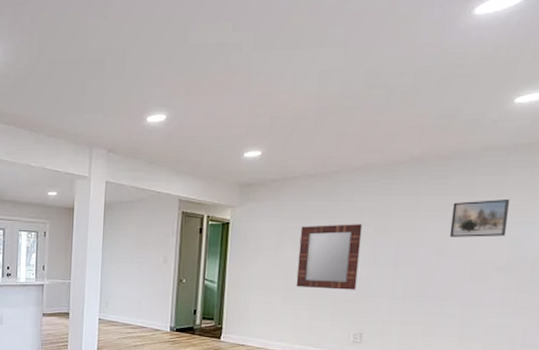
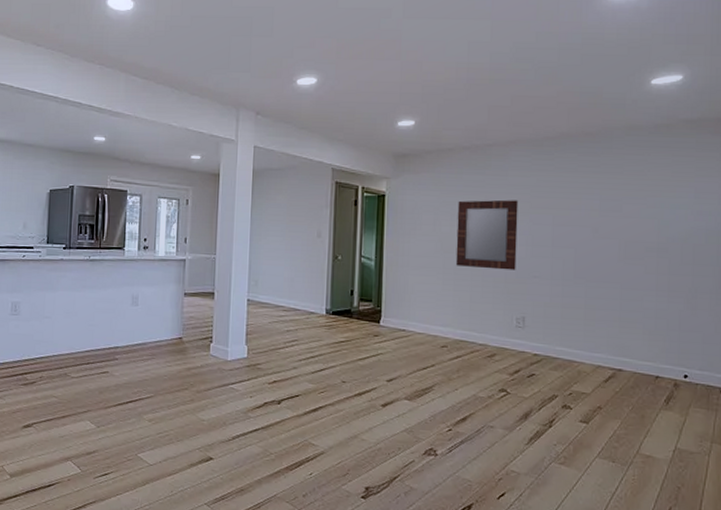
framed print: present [449,200,510,237] -> none [602,179,656,217]

